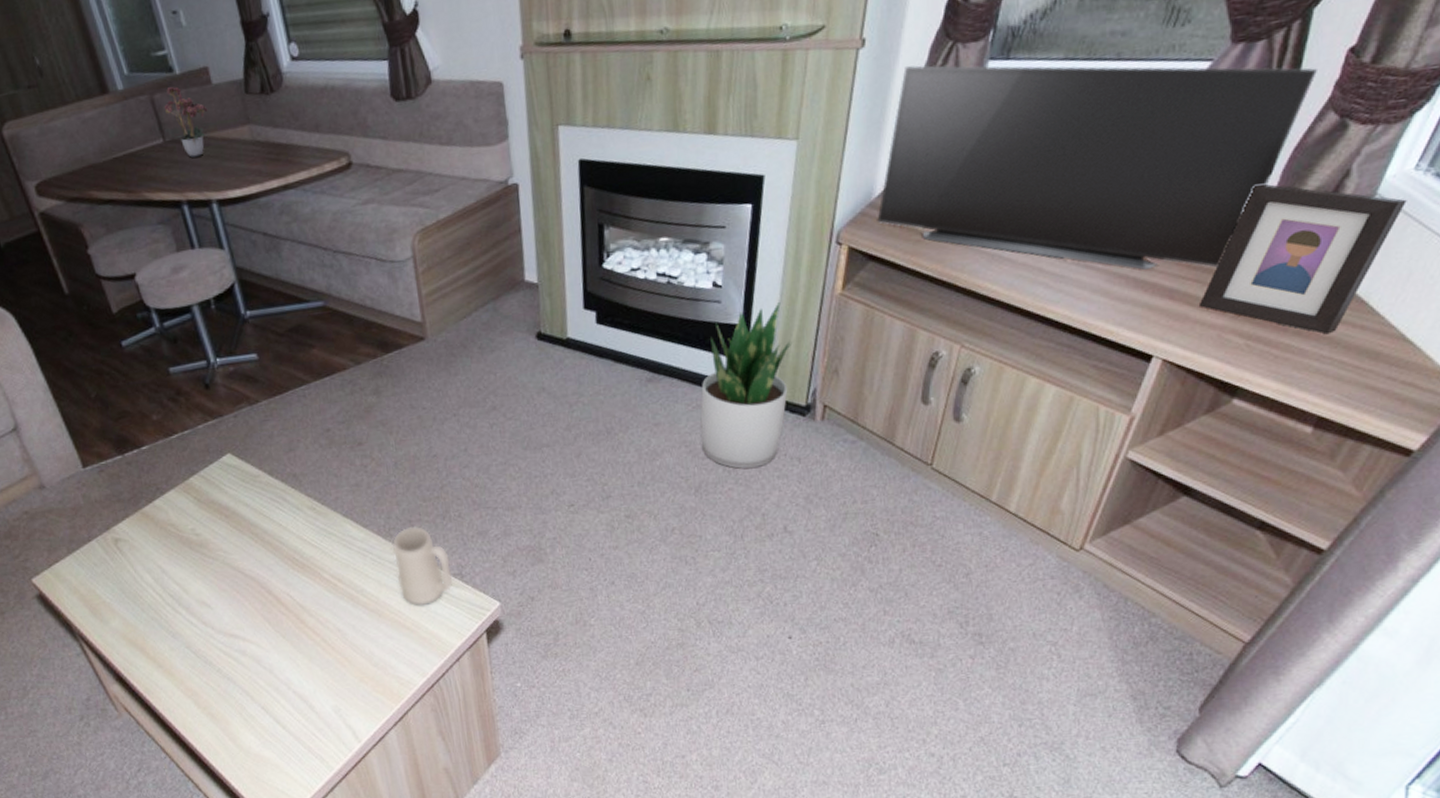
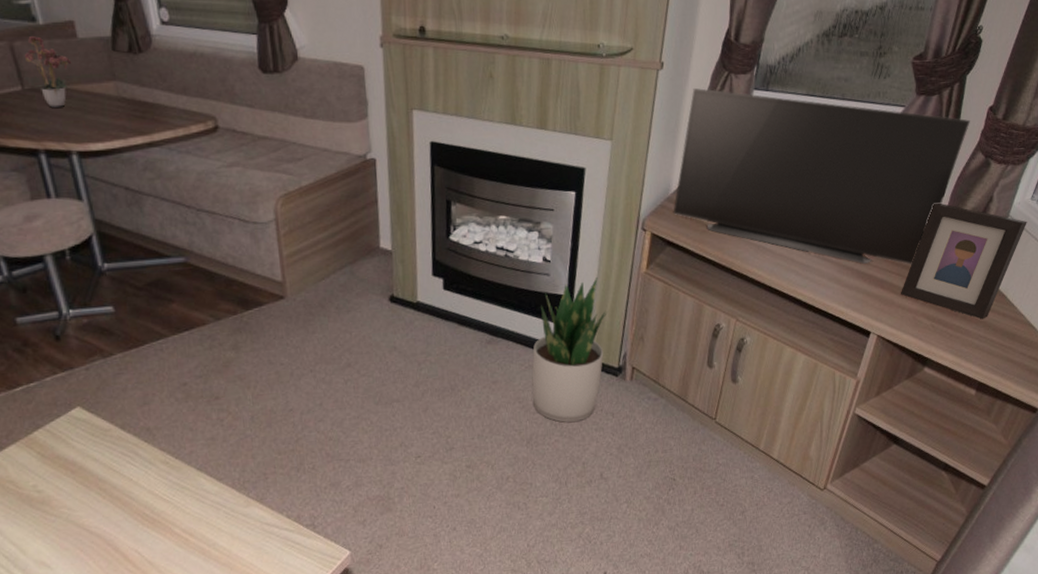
mug: present [392,525,452,607] -> none [246,478,305,558]

